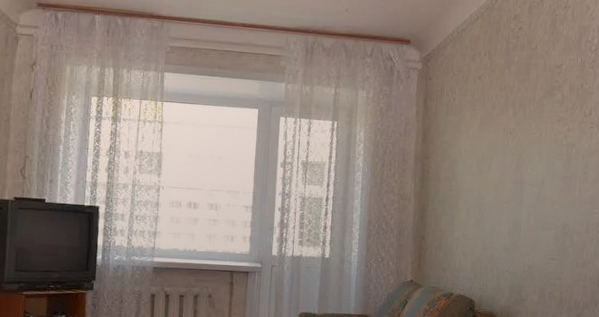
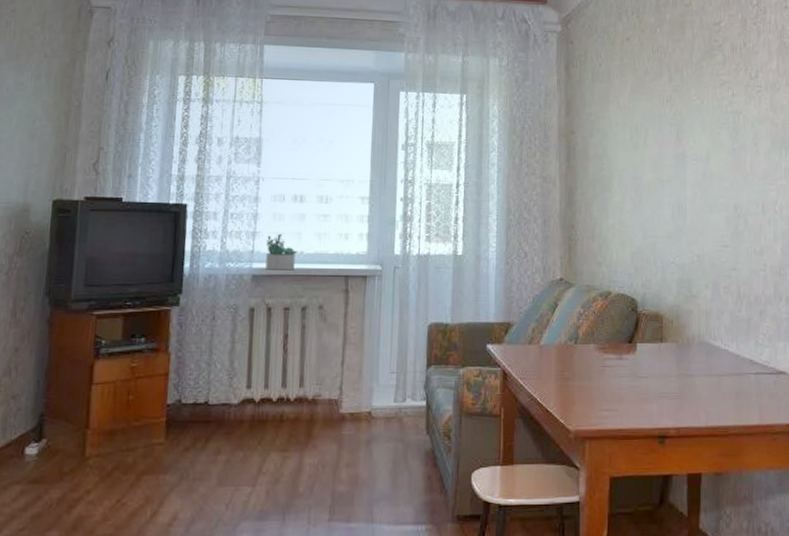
succulent plant: none [164,234,192,265] -> present [265,233,298,270]

